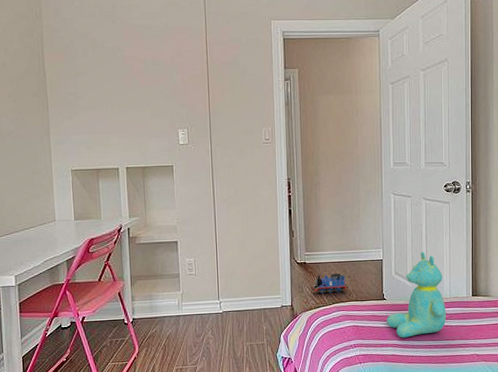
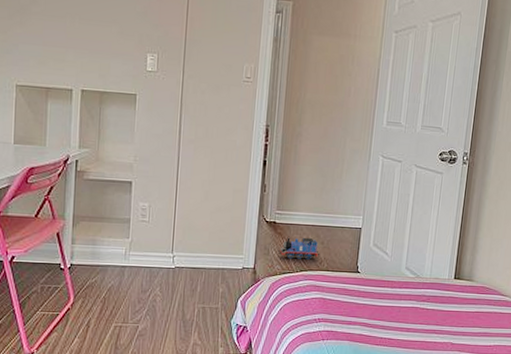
teddy bear: present [387,252,447,338] -> none [357,224,425,317]

